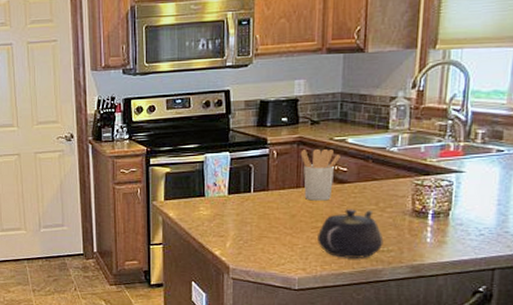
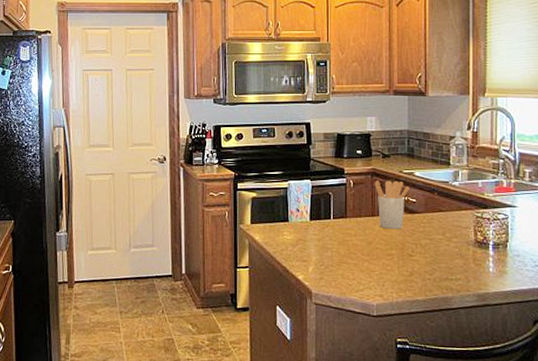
teapot: present [317,209,384,258] -> none [393,238,452,286]

